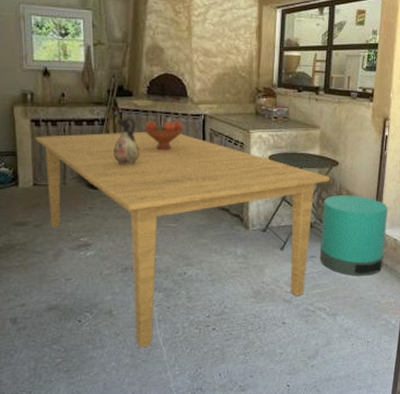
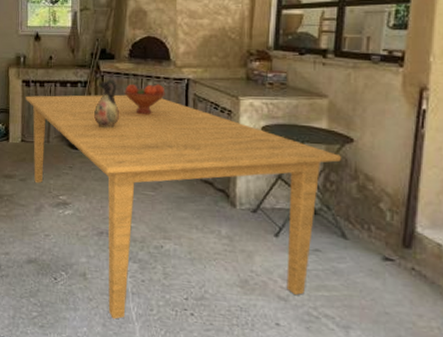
trash can: present [320,195,388,276] -> none [326,179,427,287]

